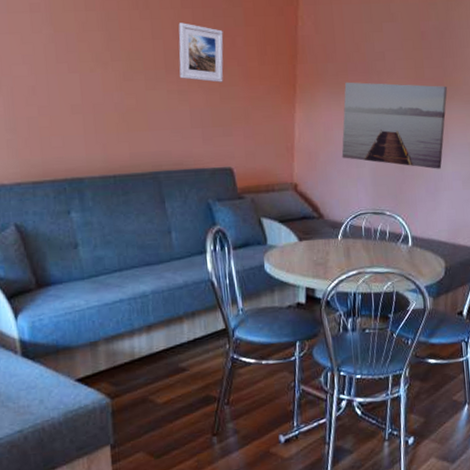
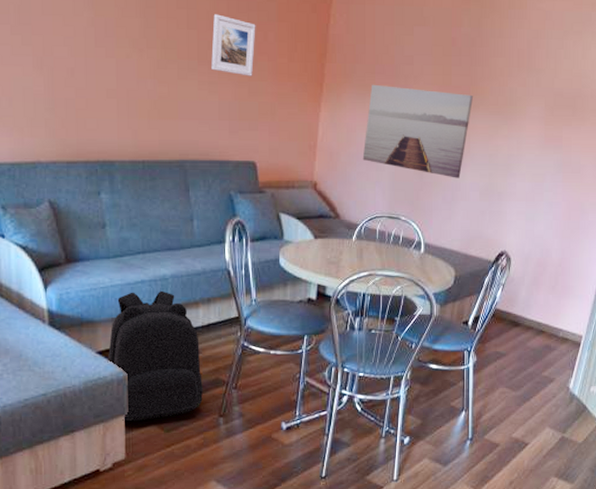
backpack: none [88,308,194,452] -> present [107,290,203,422]

